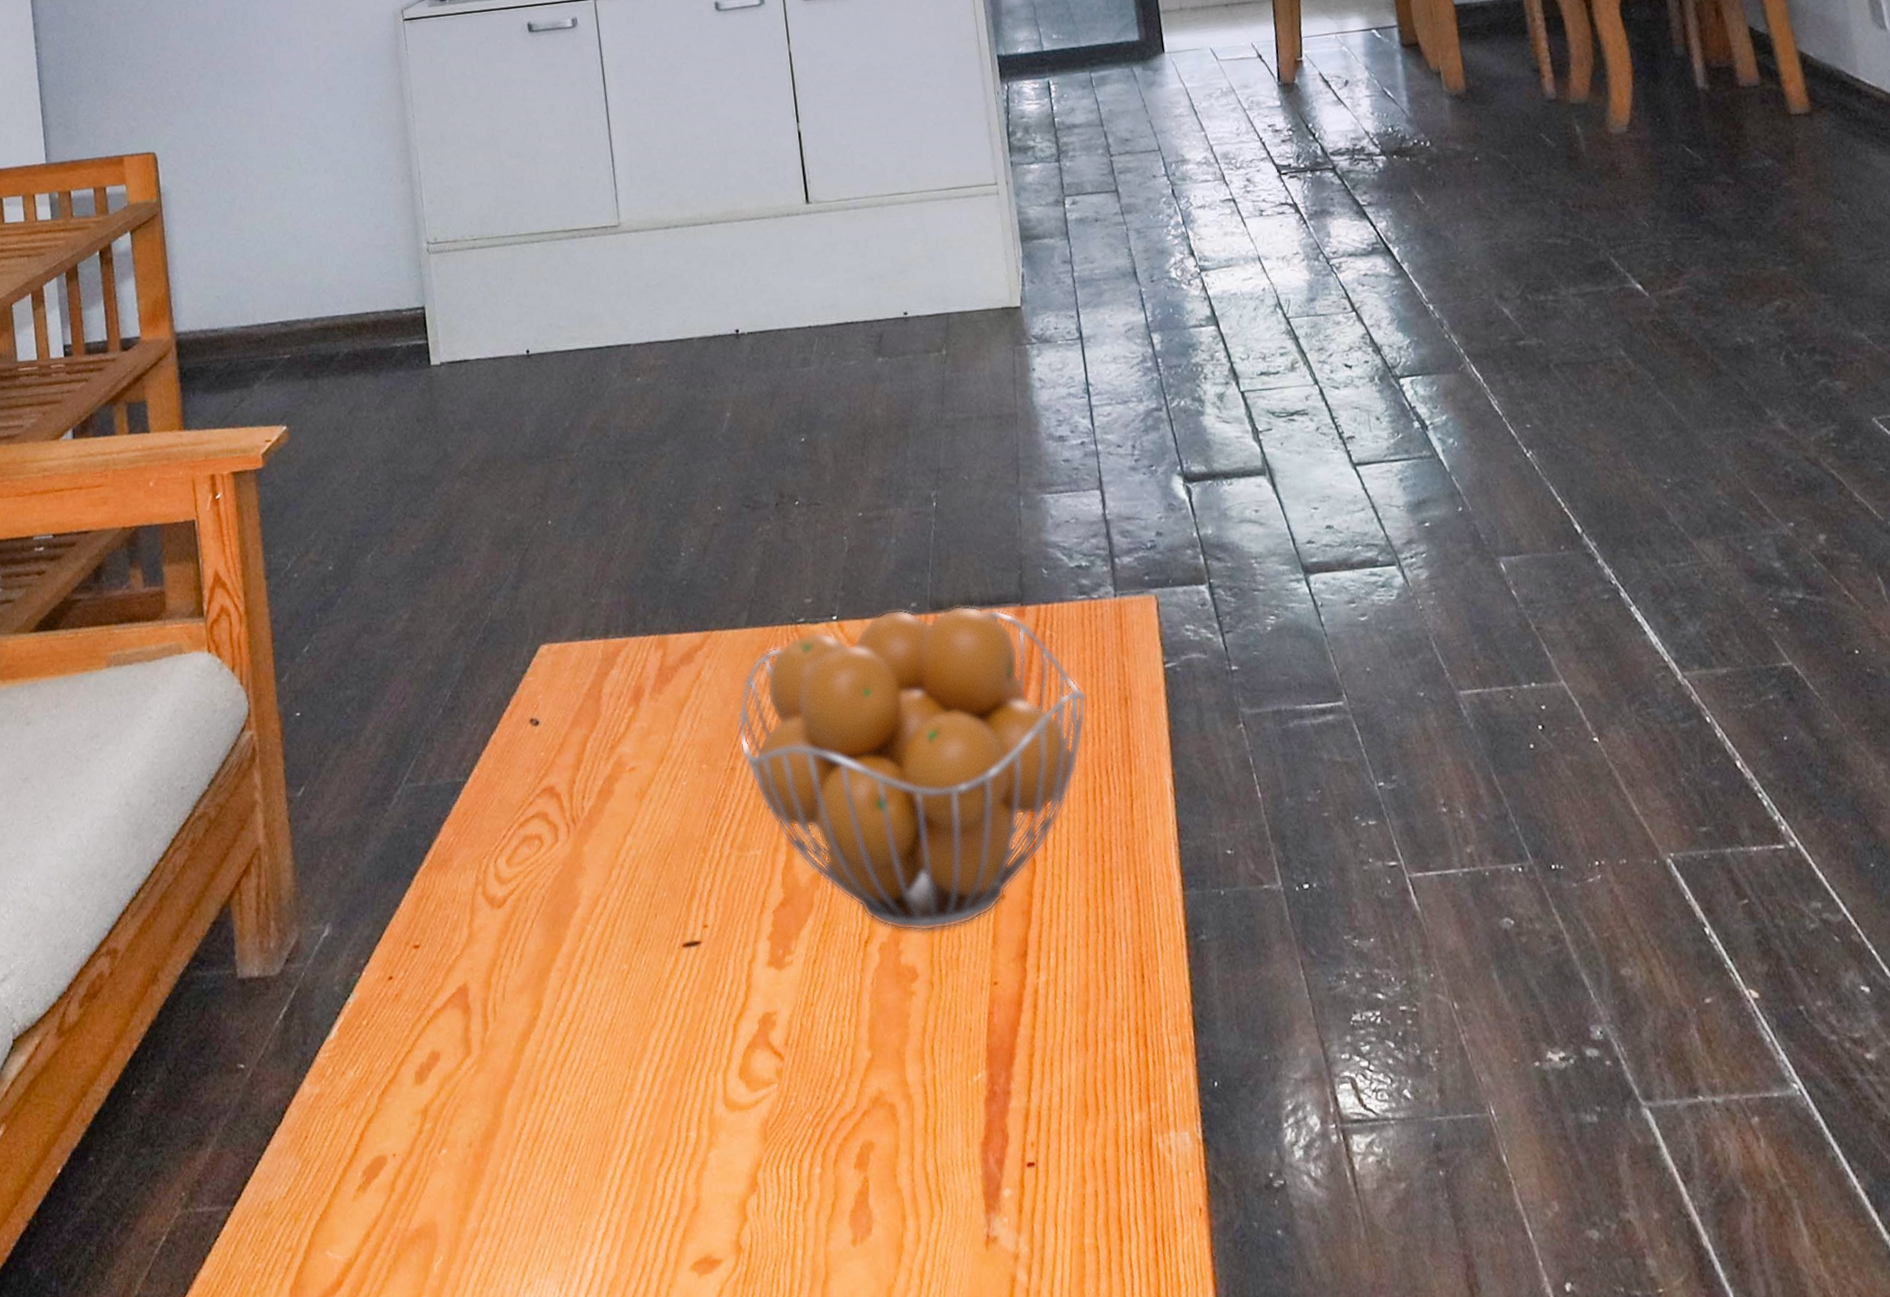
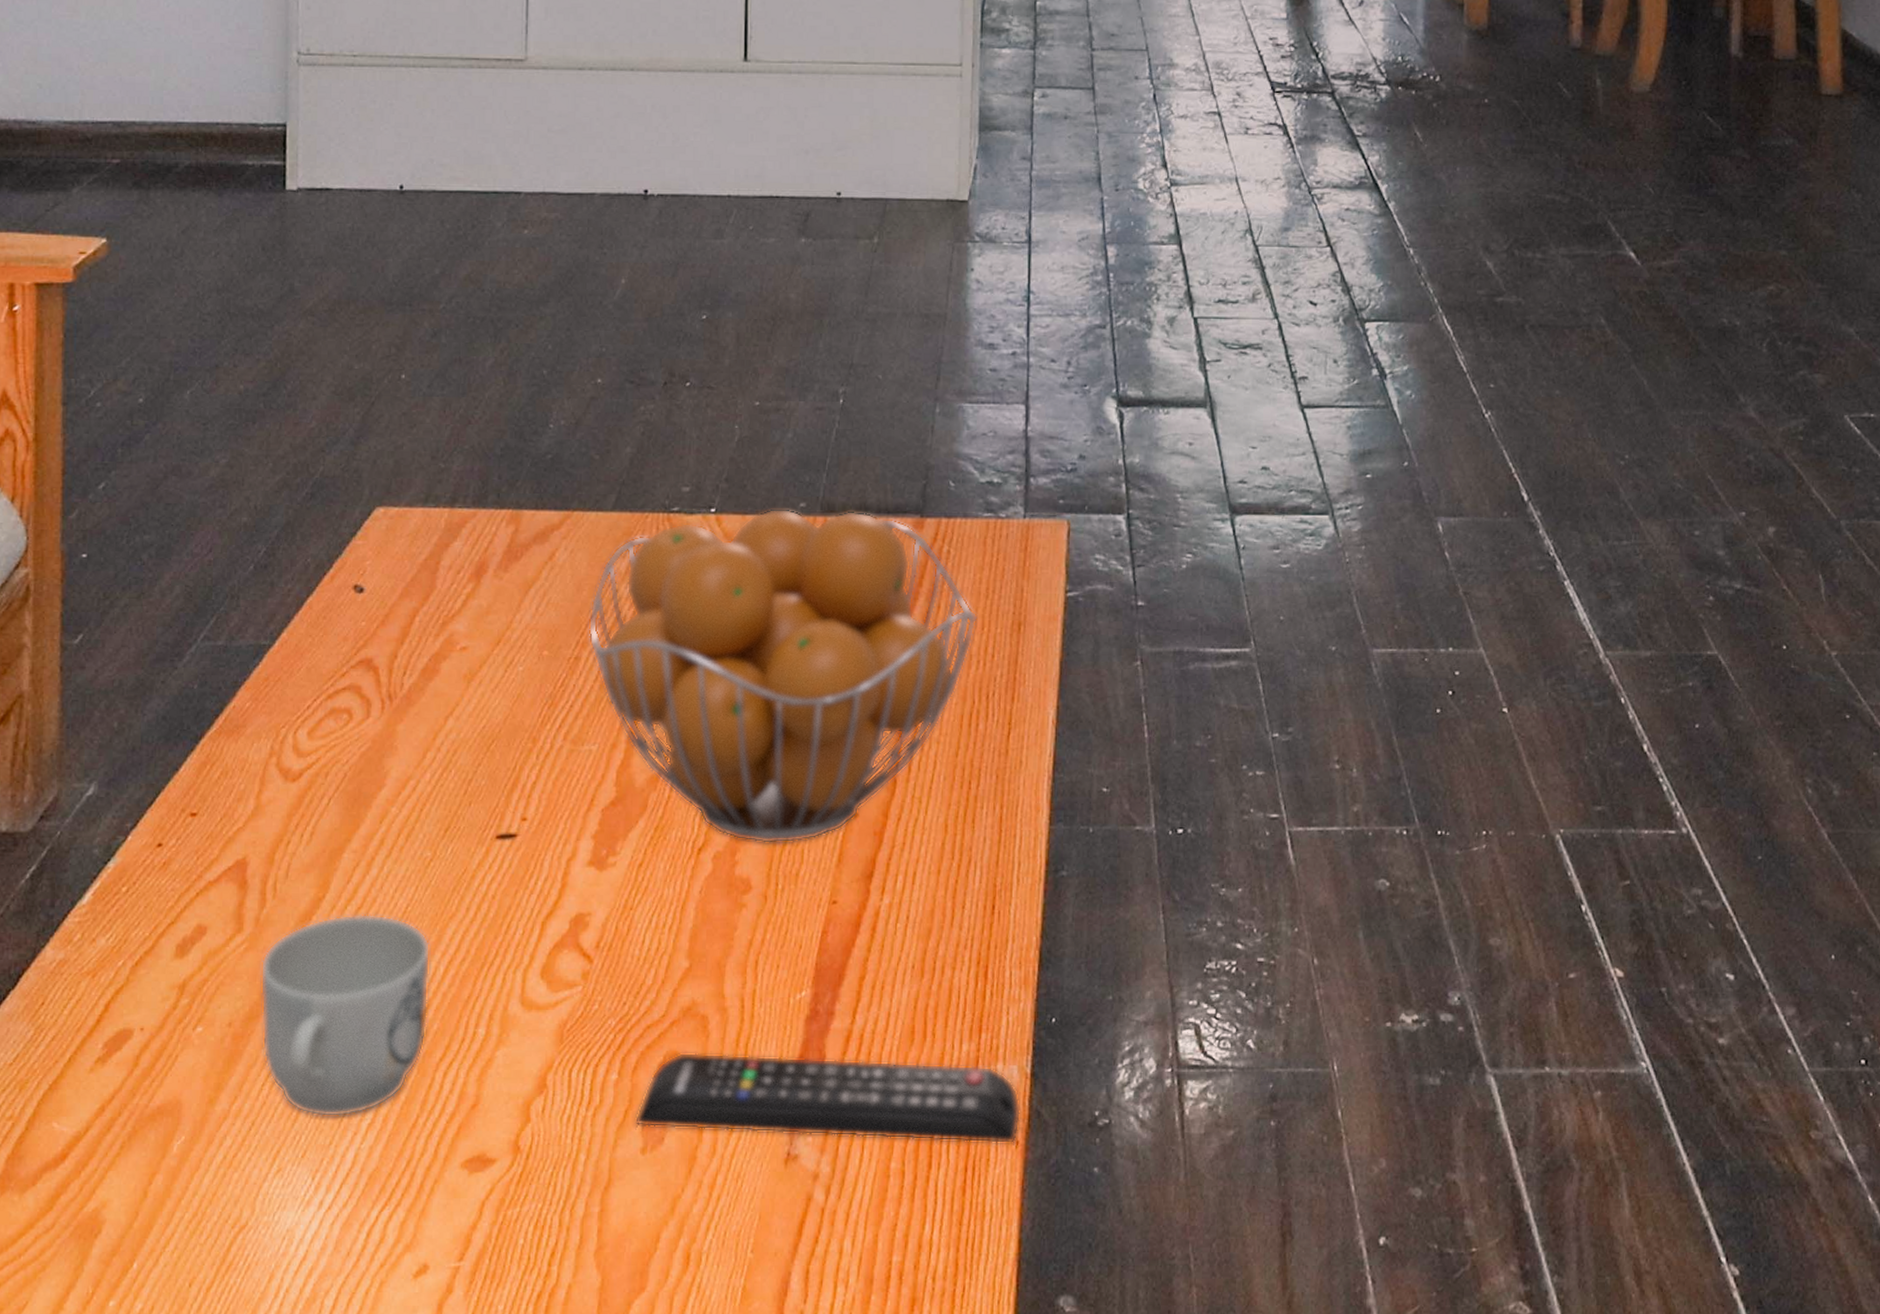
mug: none [490,1028,645,1229] -> present [260,913,431,1117]
remote control: none [841,1135,1201,1219] -> present [634,1052,1021,1144]

